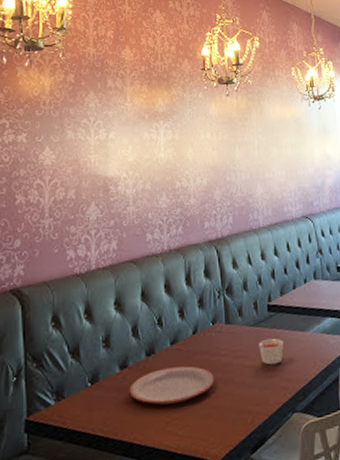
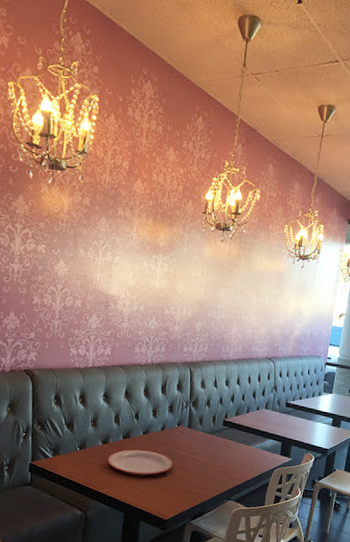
candle: present [259,338,284,365] -> none [211,445,231,465]

